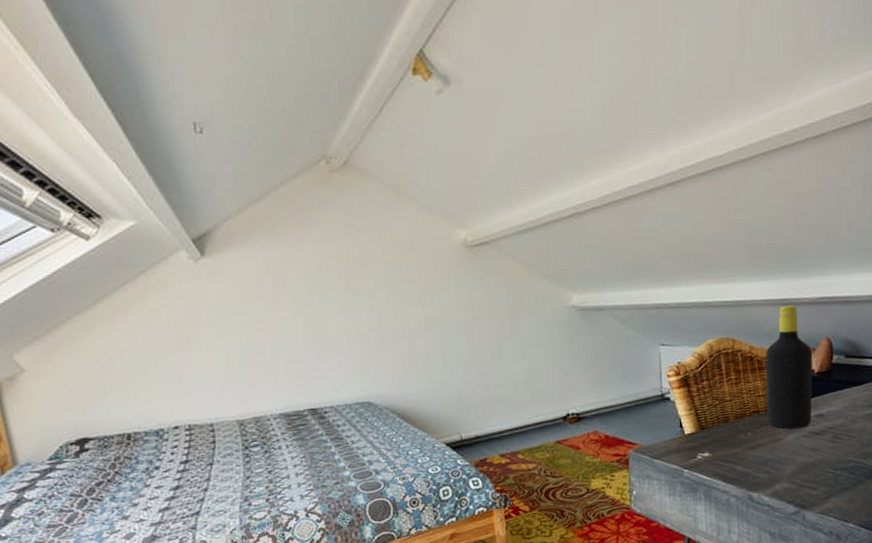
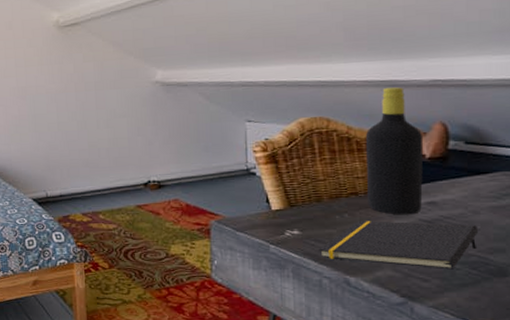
notepad: none [726,432,856,478] -> present [319,221,479,270]

